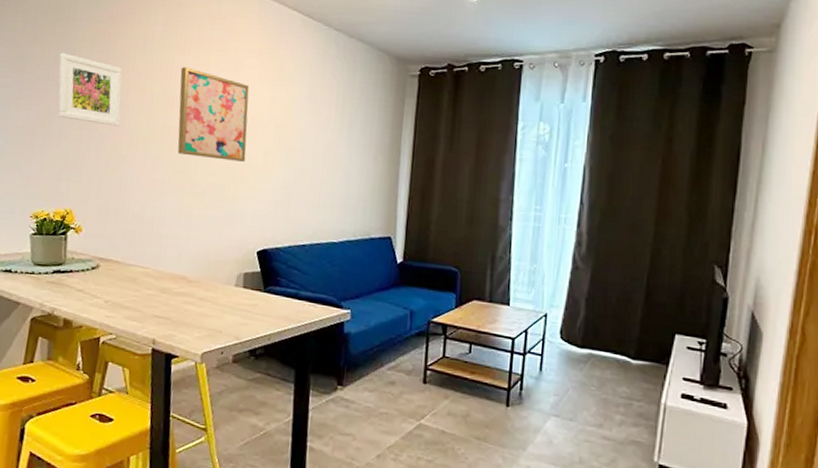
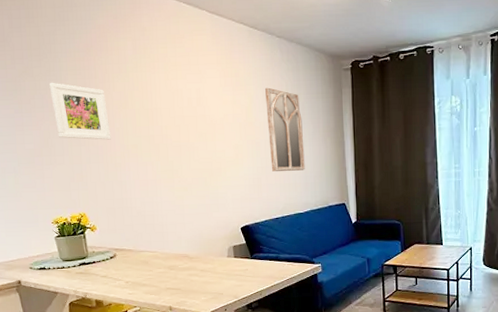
wall art: present [177,67,250,162] -> none [154,83,220,158]
home mirror: none [305,86,352,190] -> present [264,87,305,171]

